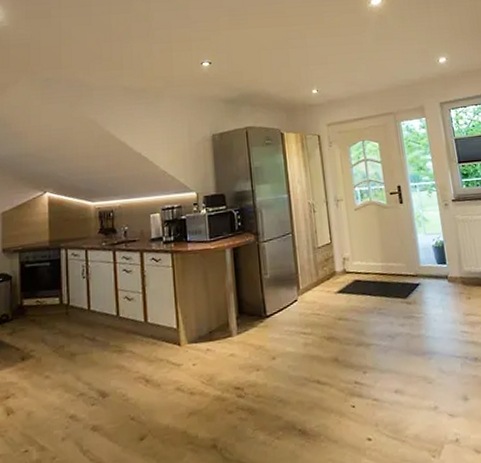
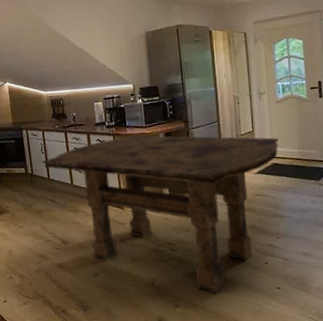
dining table: none [82,250,360,453] -> present [42,135,279,293]

